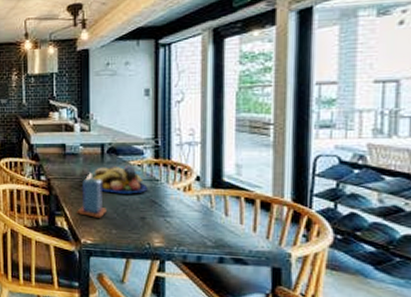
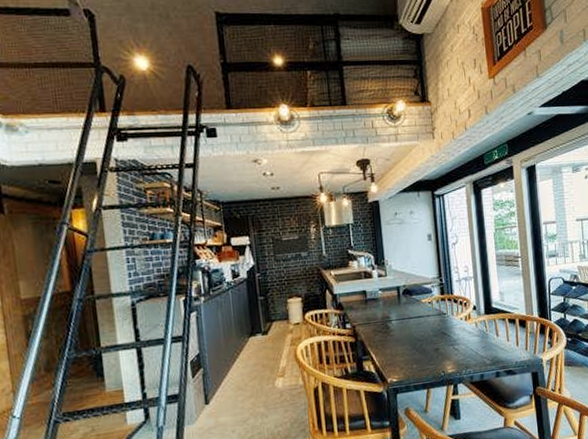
candle: present [77,173,107,218] -> none [382,315,407,357]
fruit bowl: present [85,165,148,194] -> none [386,304,438,331]

